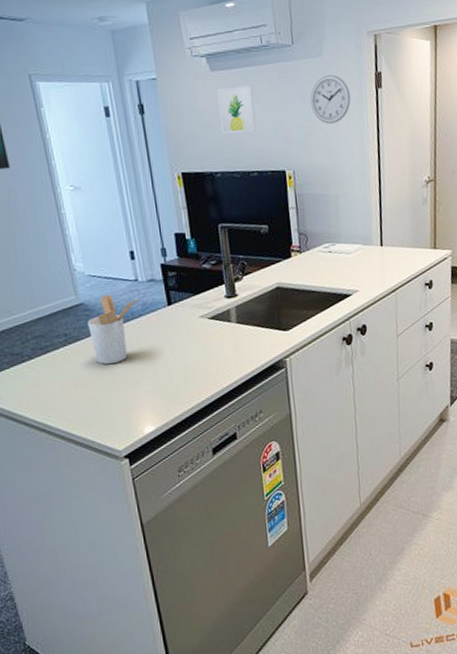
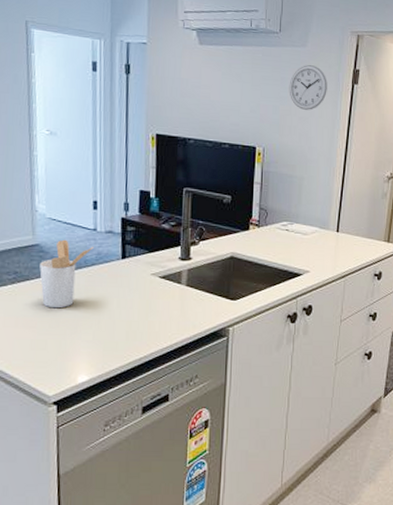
wall art: present [216,85,256,134] -> none [200,61,237,106]

